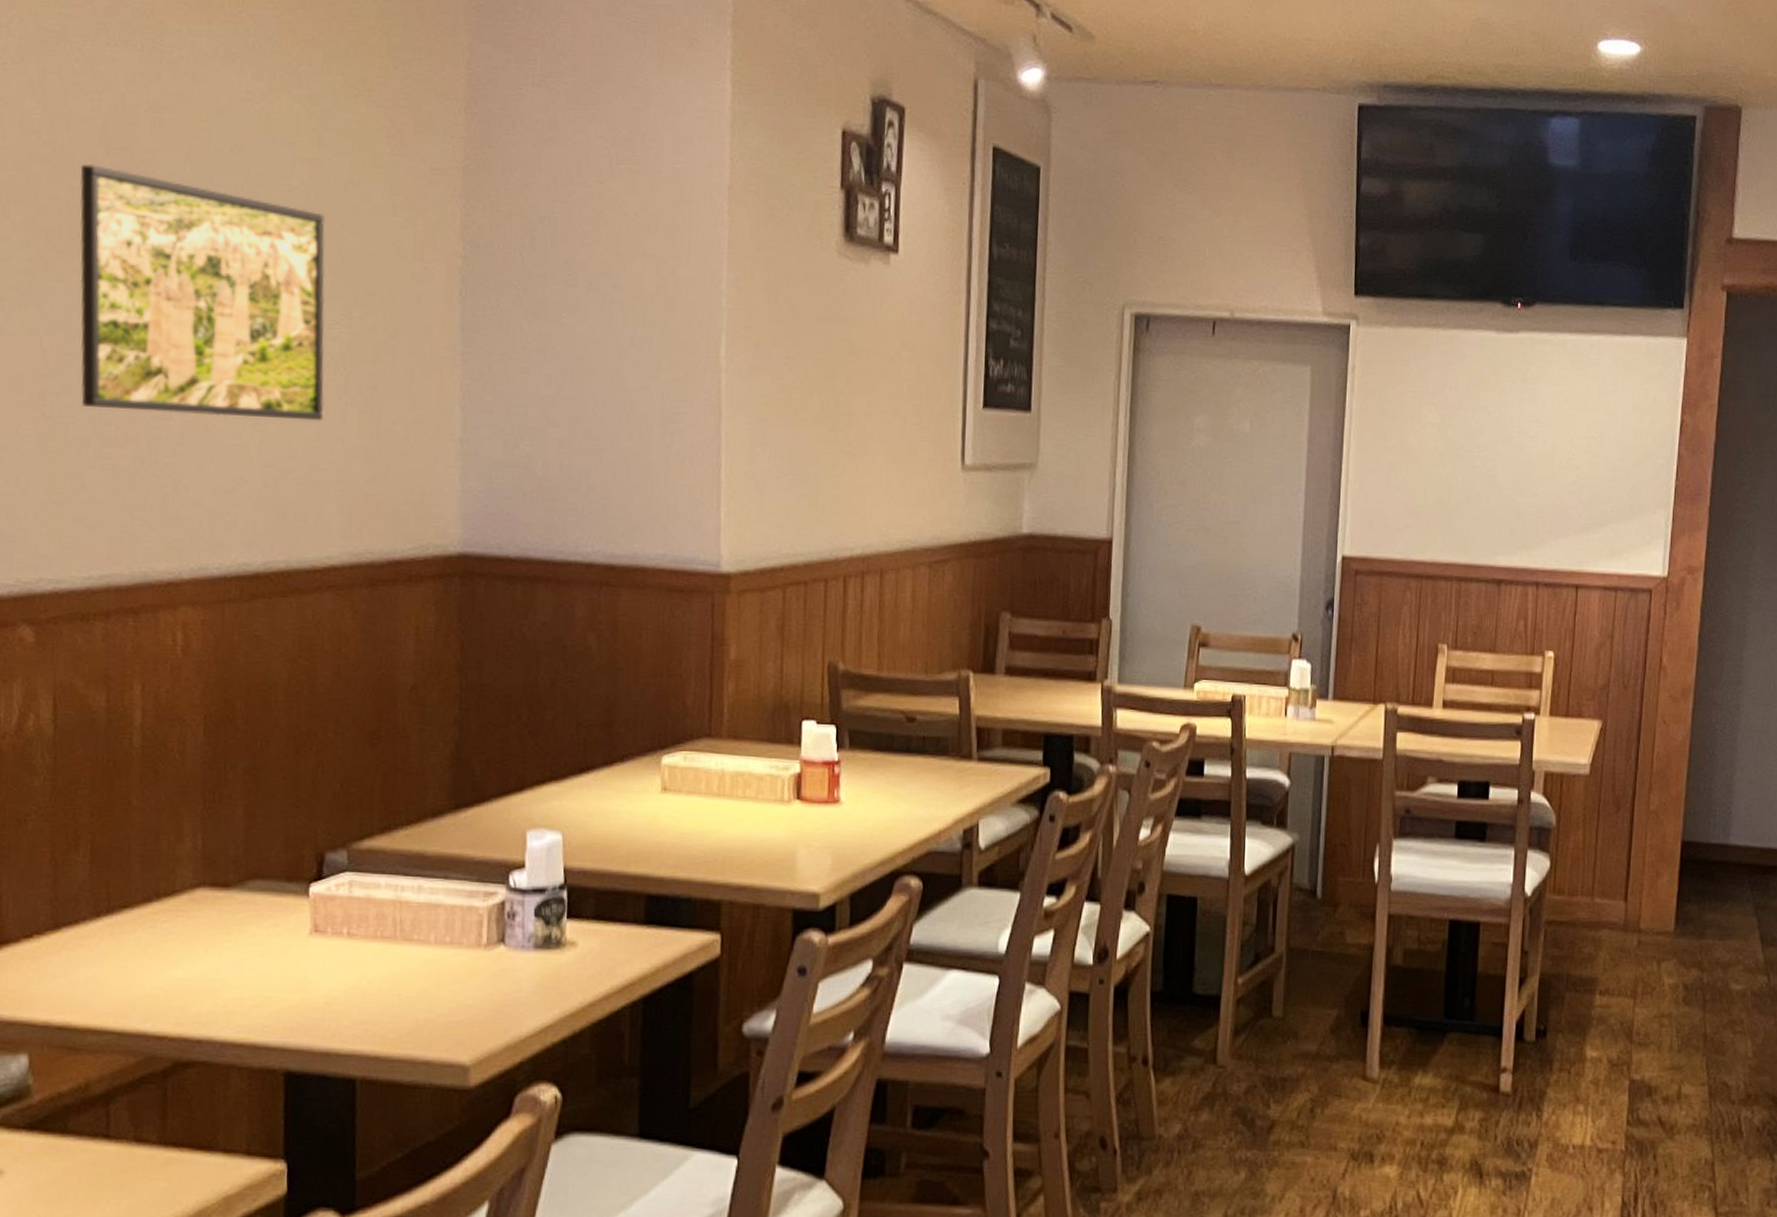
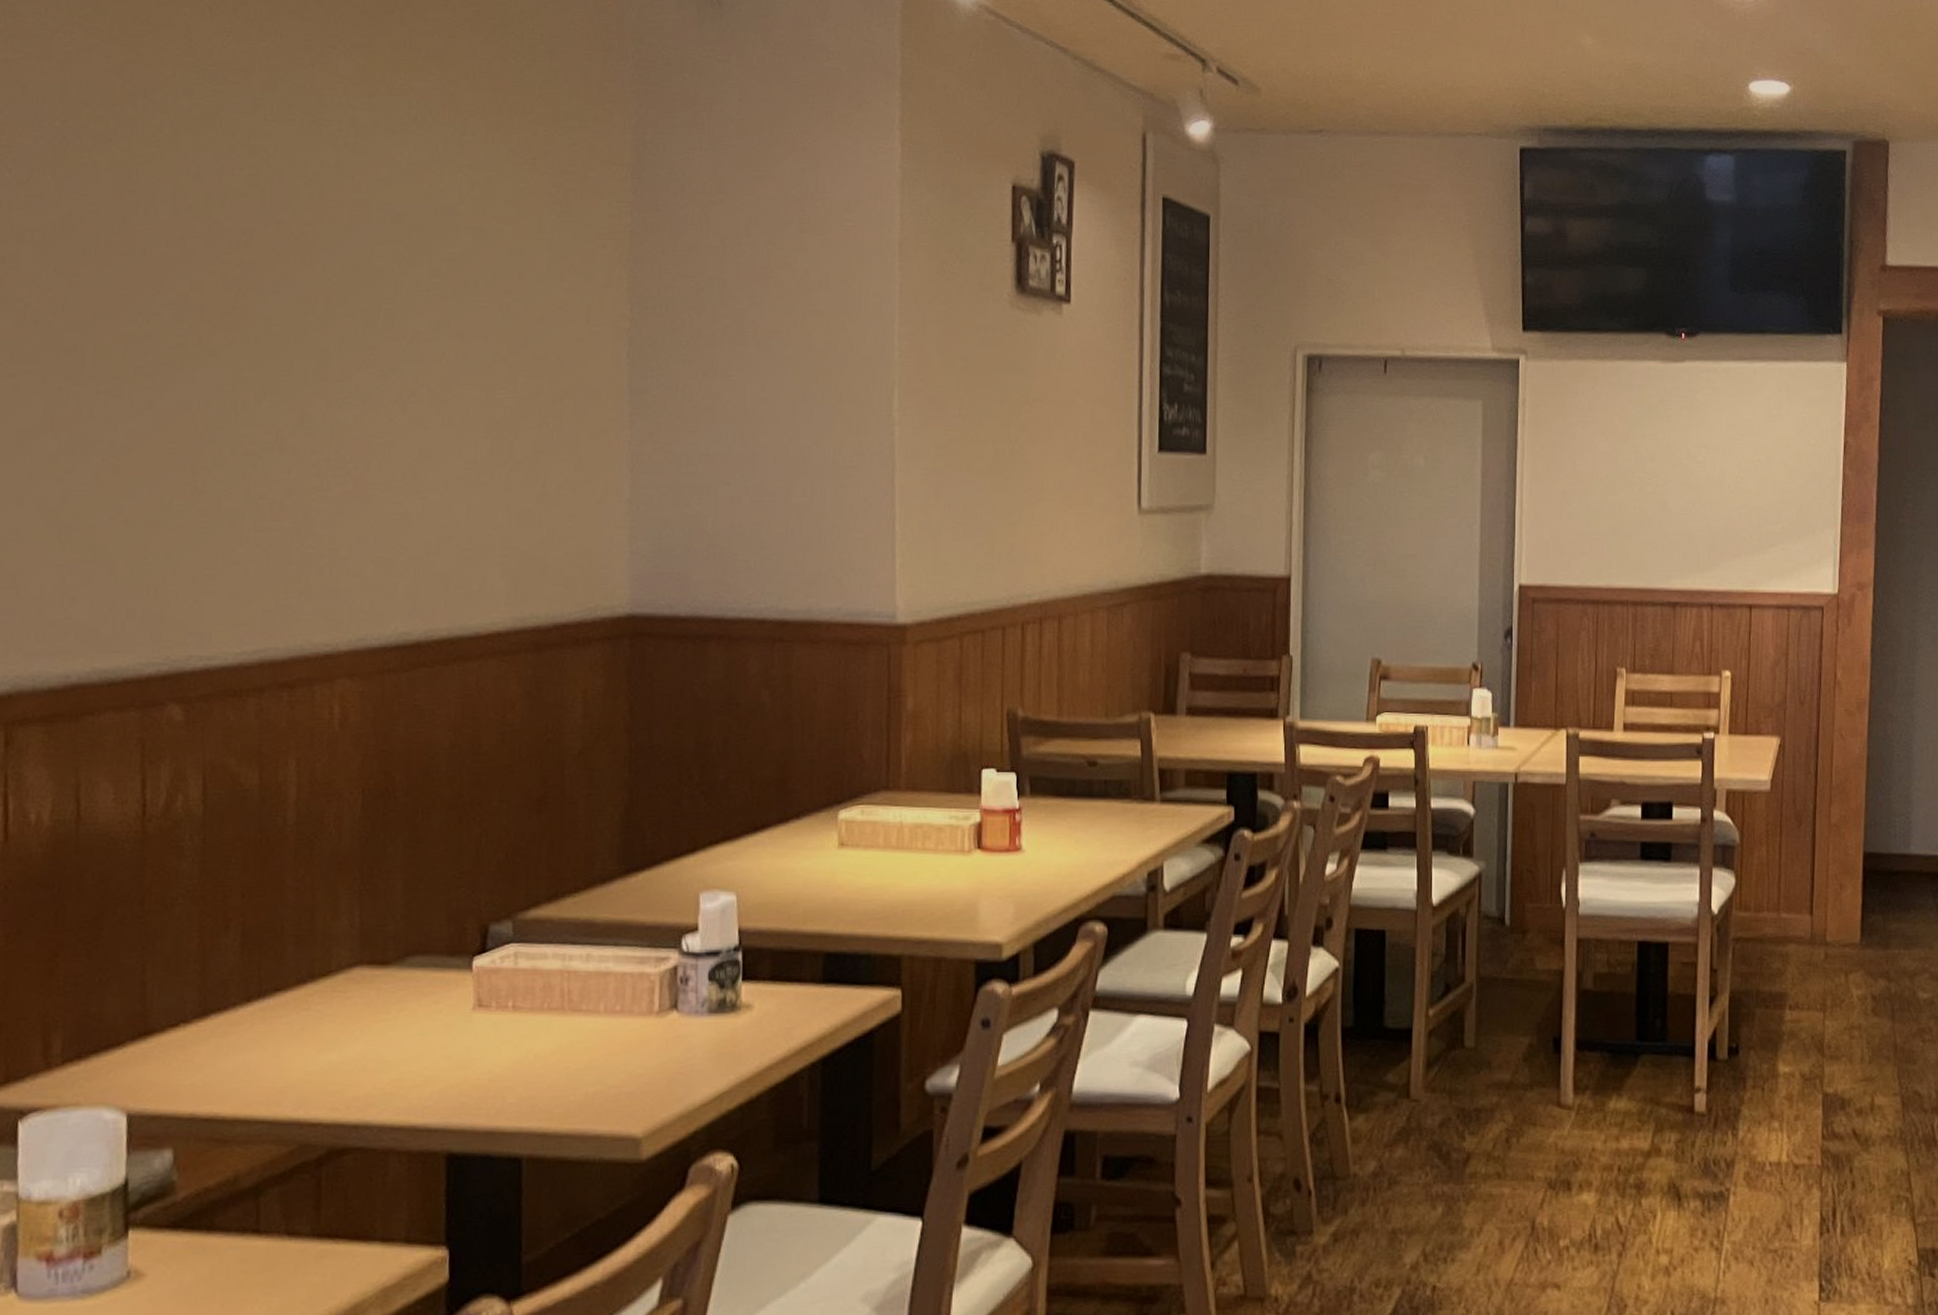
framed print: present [80,164,325,421] -> none [234,238,489,487]

